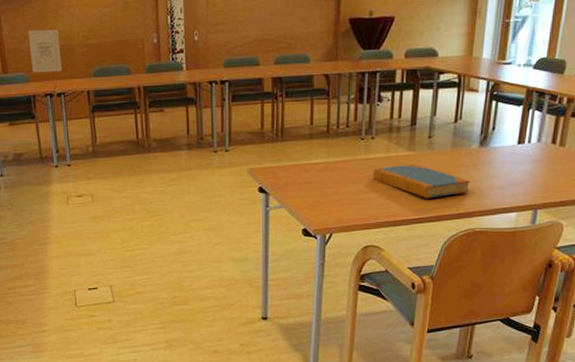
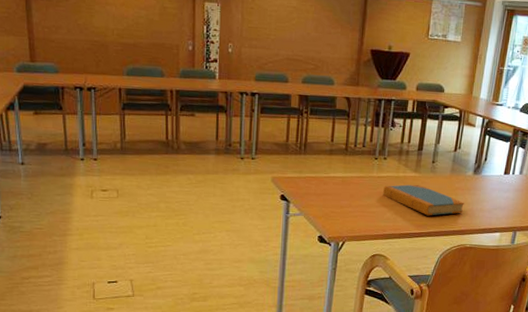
wall art: present [28,29,62,73] -> none [60,22,94,67]

